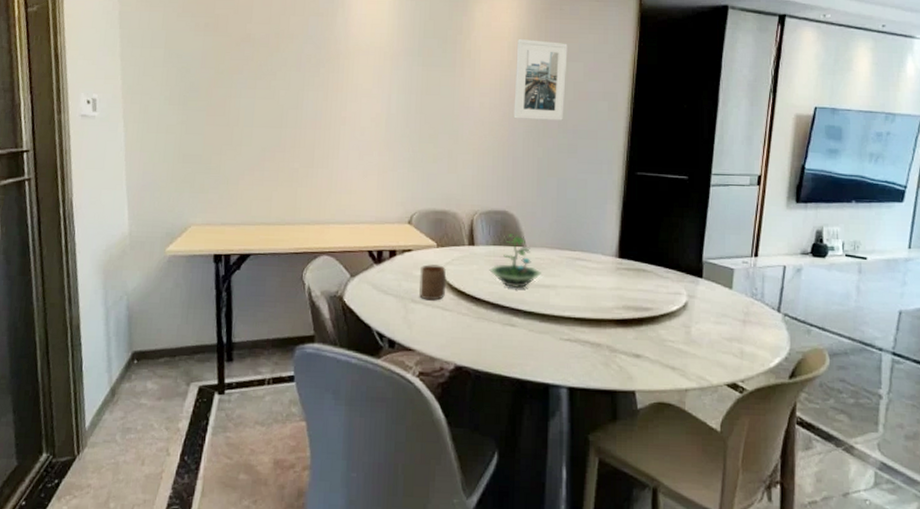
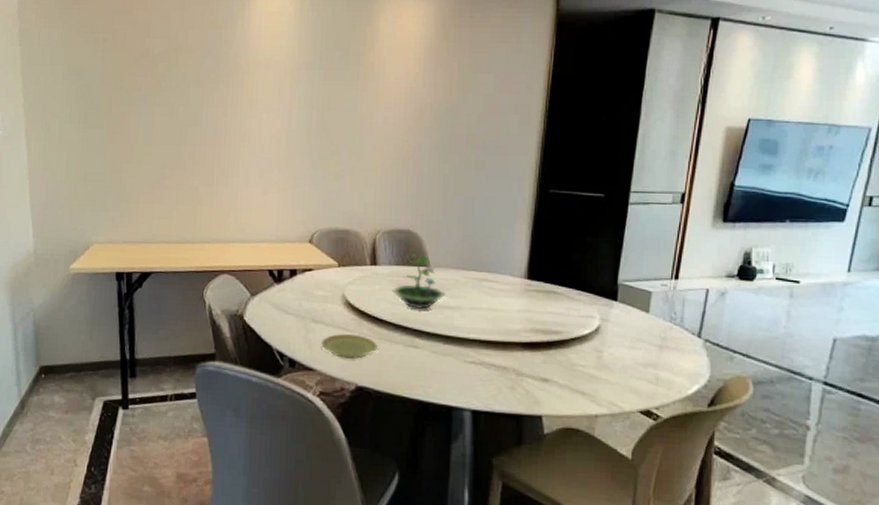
cup: present [419,264,447,301] -> none [320,284,348,321]
plate: none [421,313,476,338] -> present [321,333,378,359]
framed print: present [513,39,568,120] -> none [419,50,478,135]

